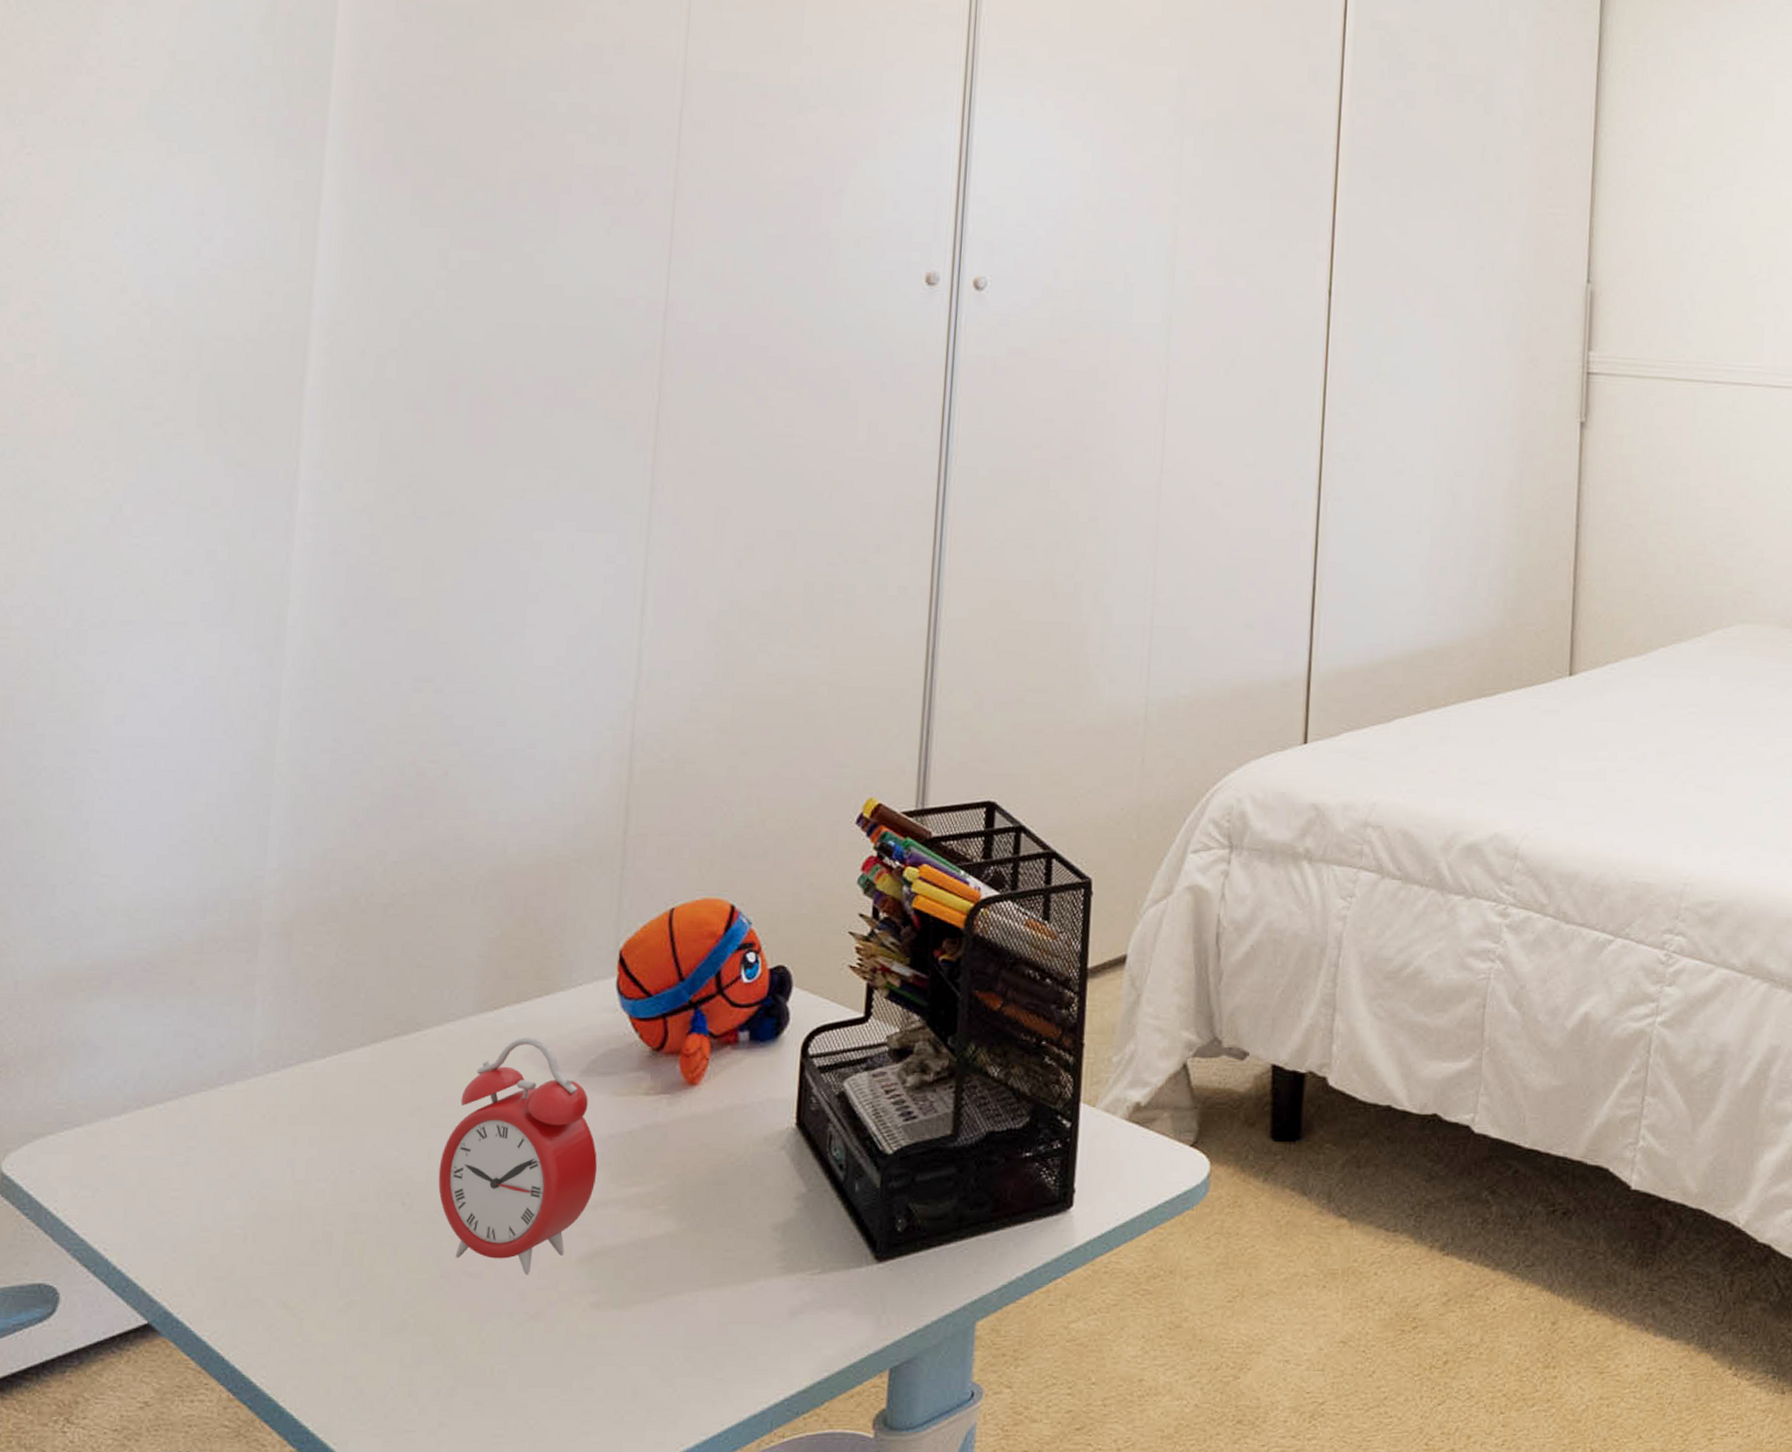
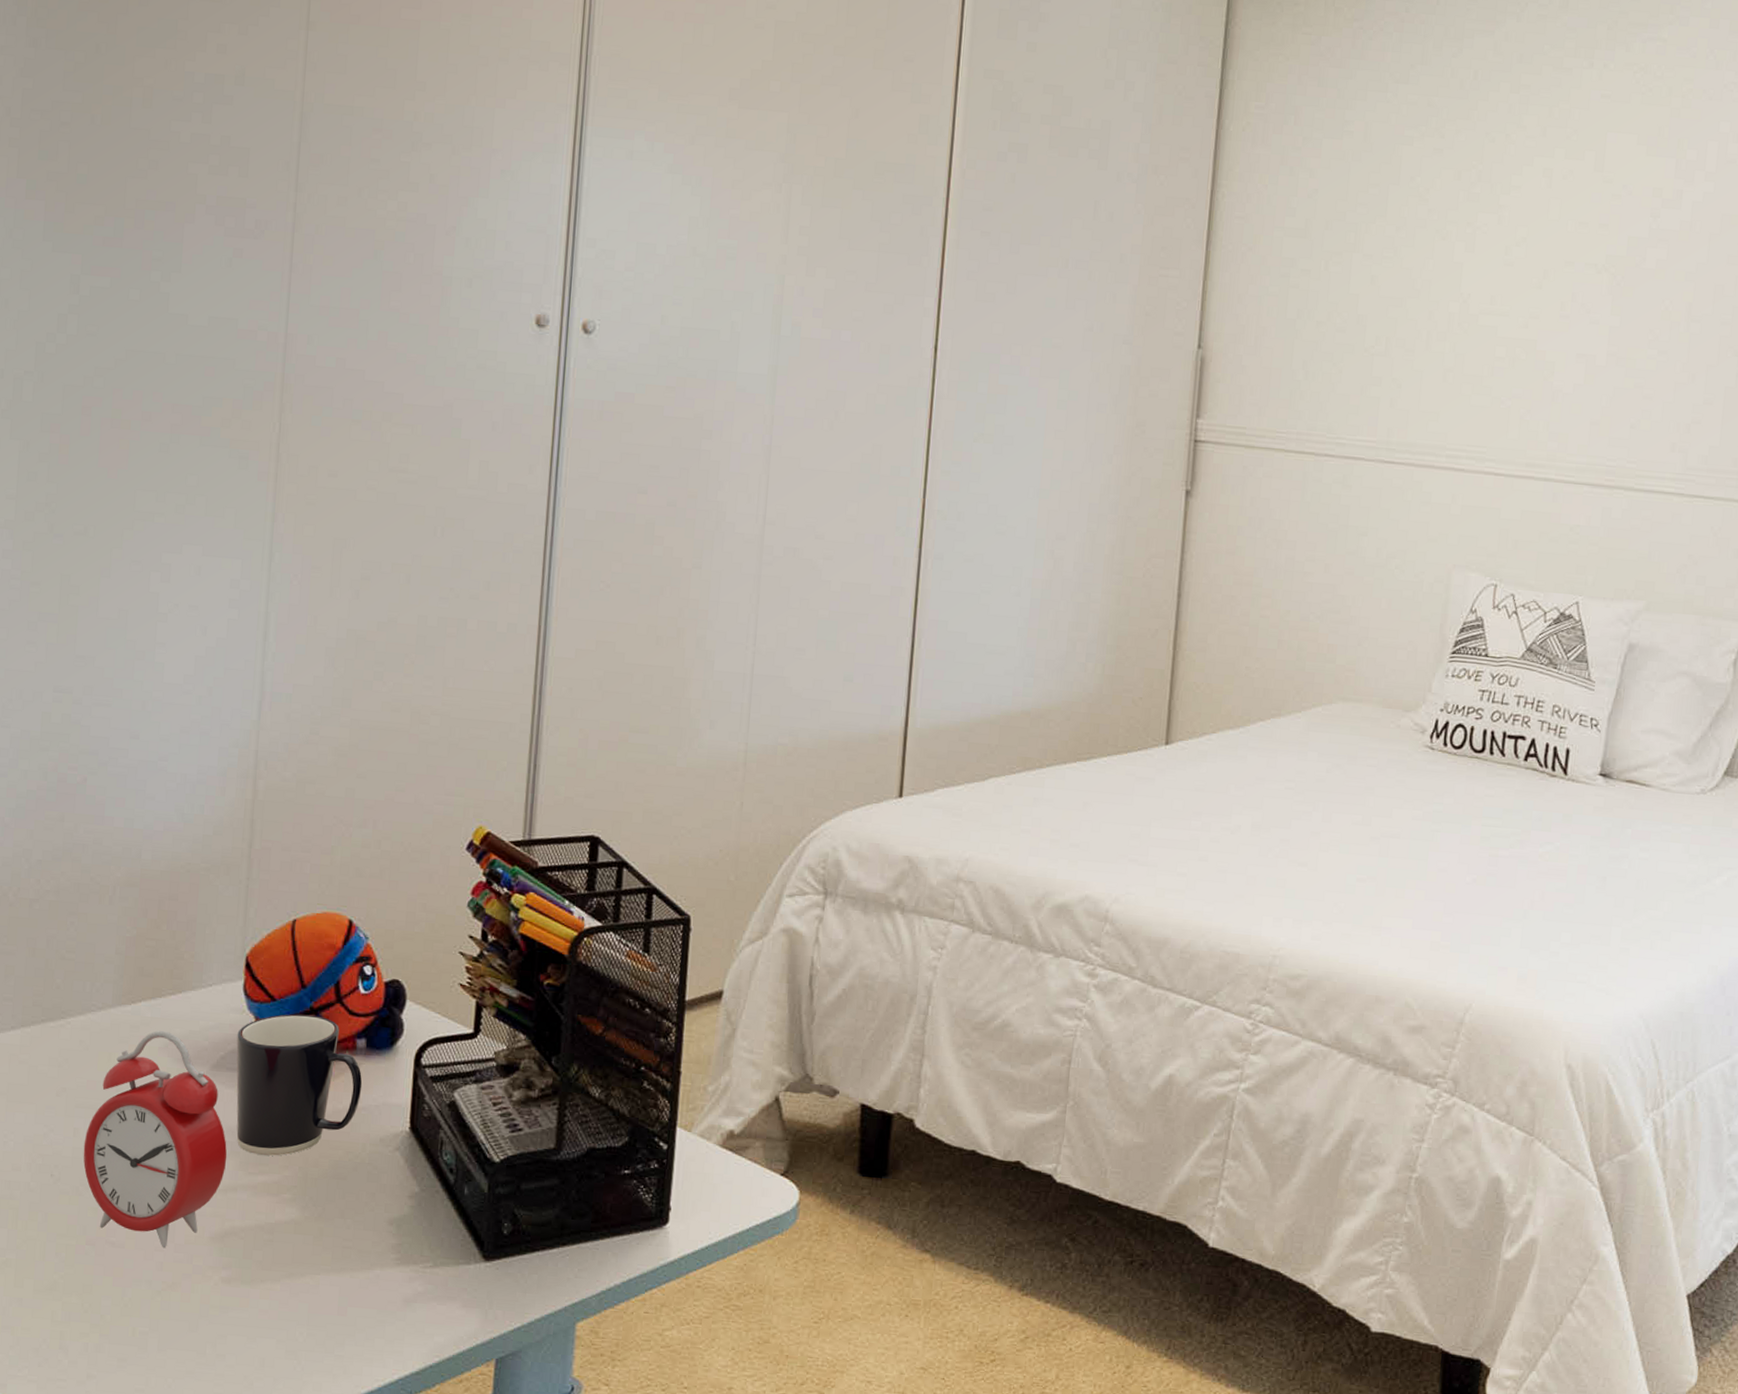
mug: none [608,1009,745,1165] -> present [236,1014,363,1156]

